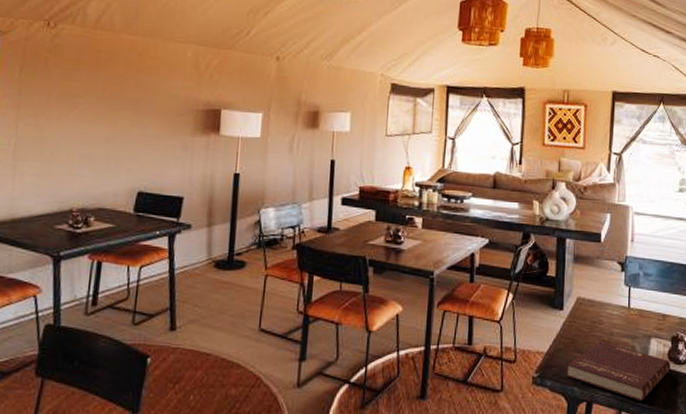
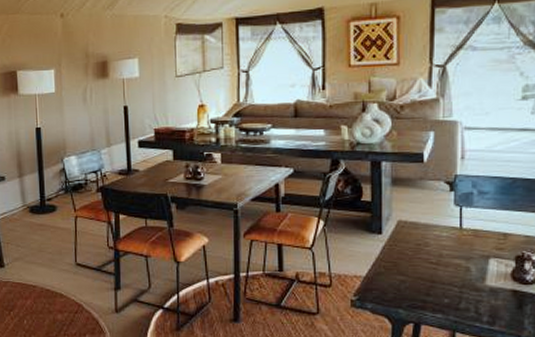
book: present [566,341,671,402] -> none [389,263,515,323]

